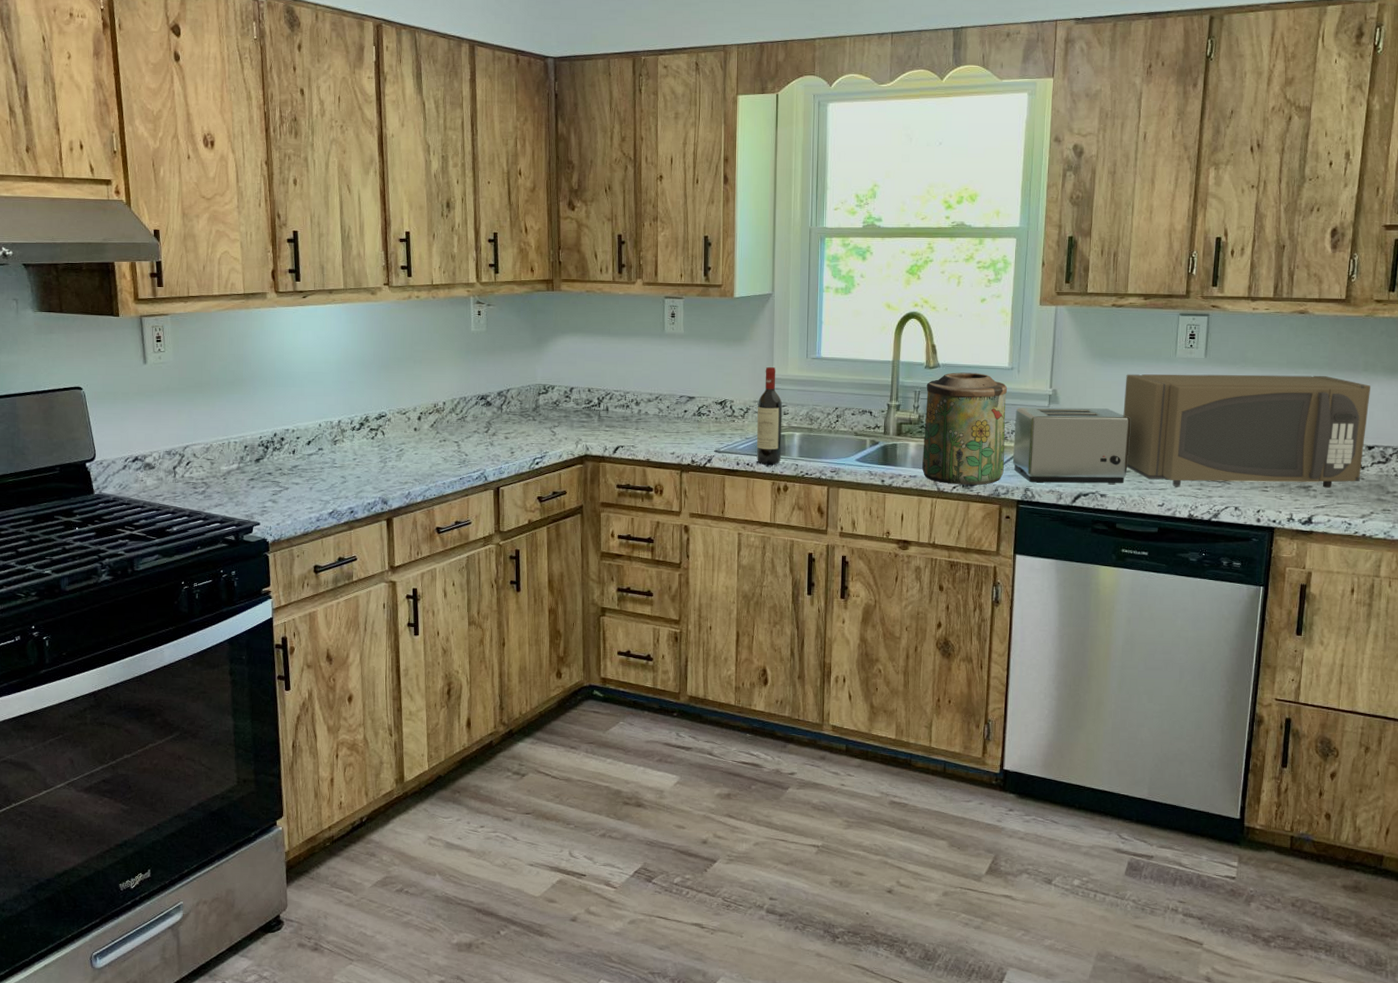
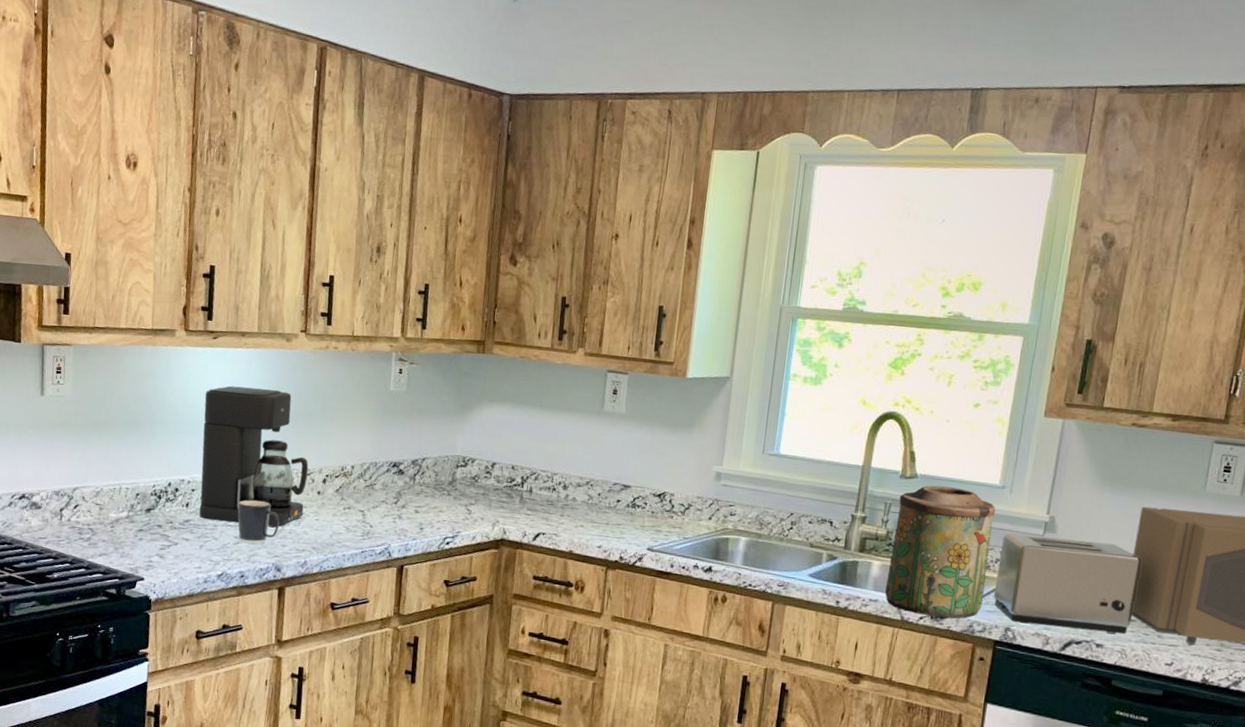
coffee maker: none [300,339,404,464] -> present [199,386,309,527]
mug: none [341,441,382,482] -> present [237,500,280,544]
wine bottle: present [756,367,783,465] -> none [694,460,730,571]

